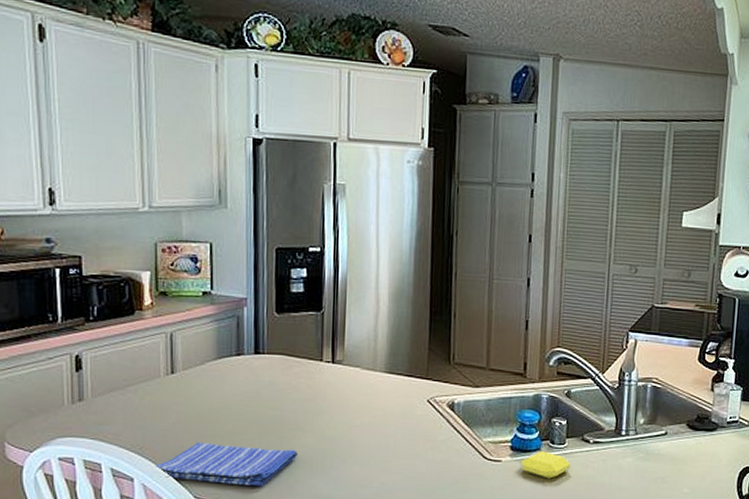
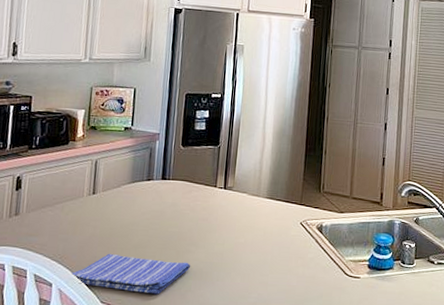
soap bar: present [520,451,571,479] -> none [375,270,419,295]

